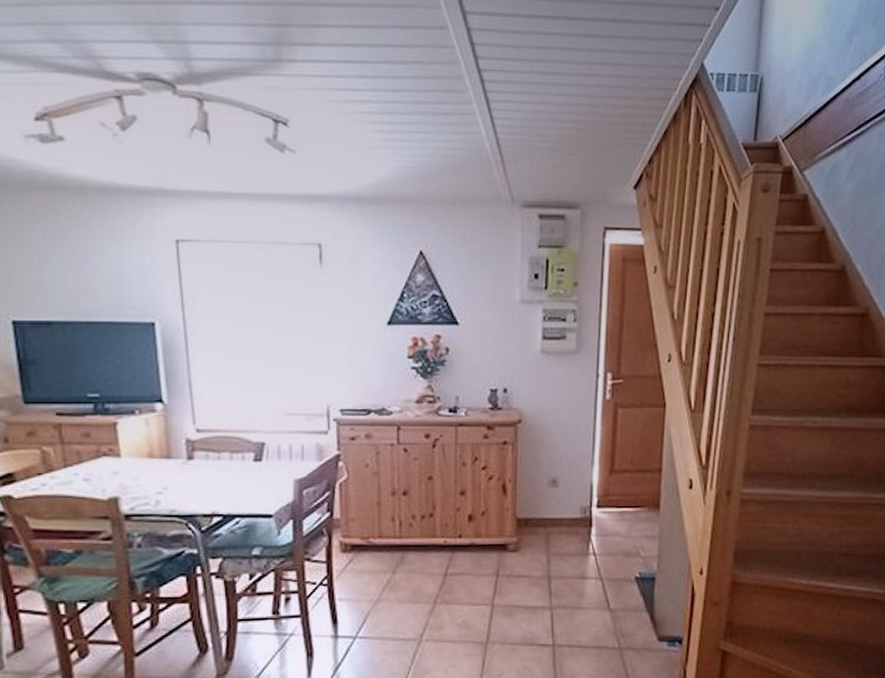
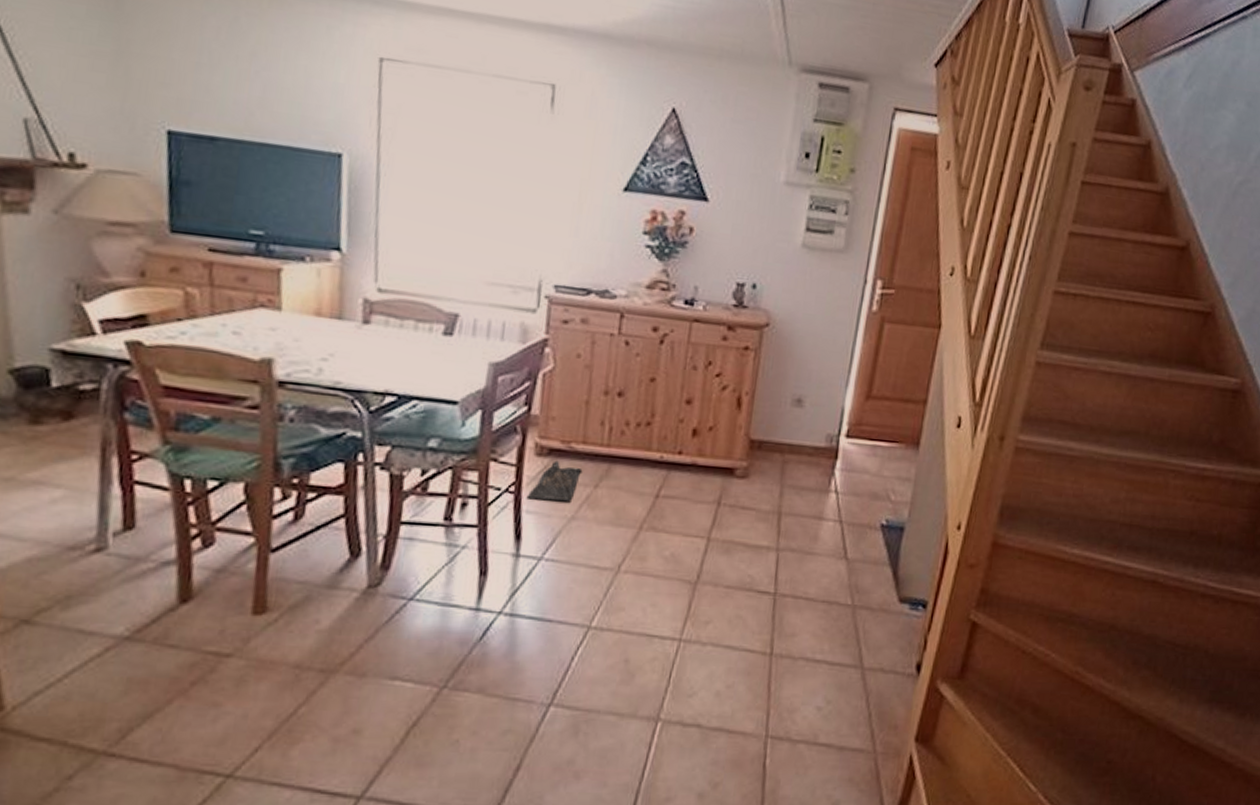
bag: none [338,554,380,589] -> present [526,460,581,501]

